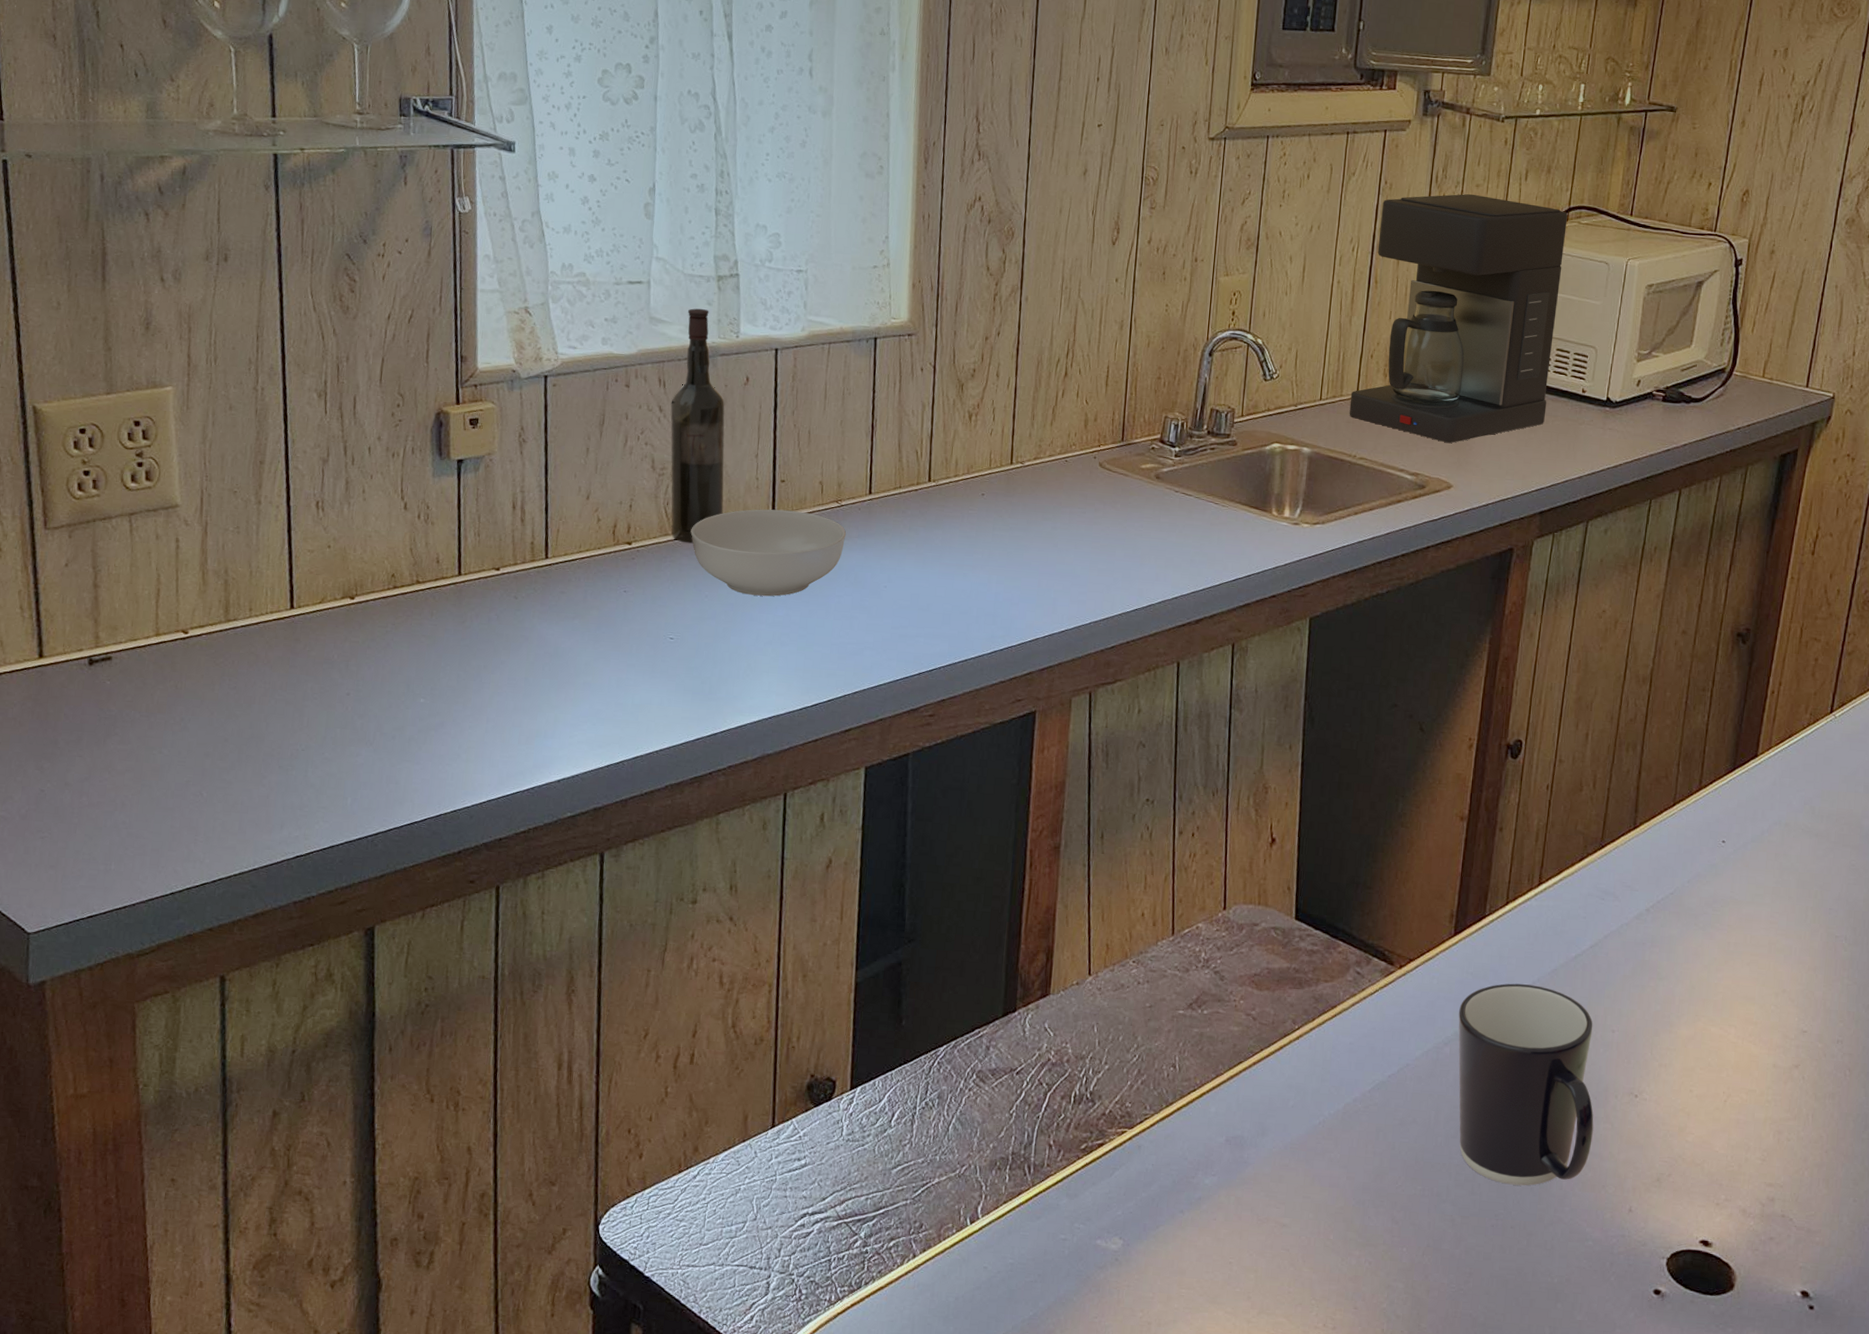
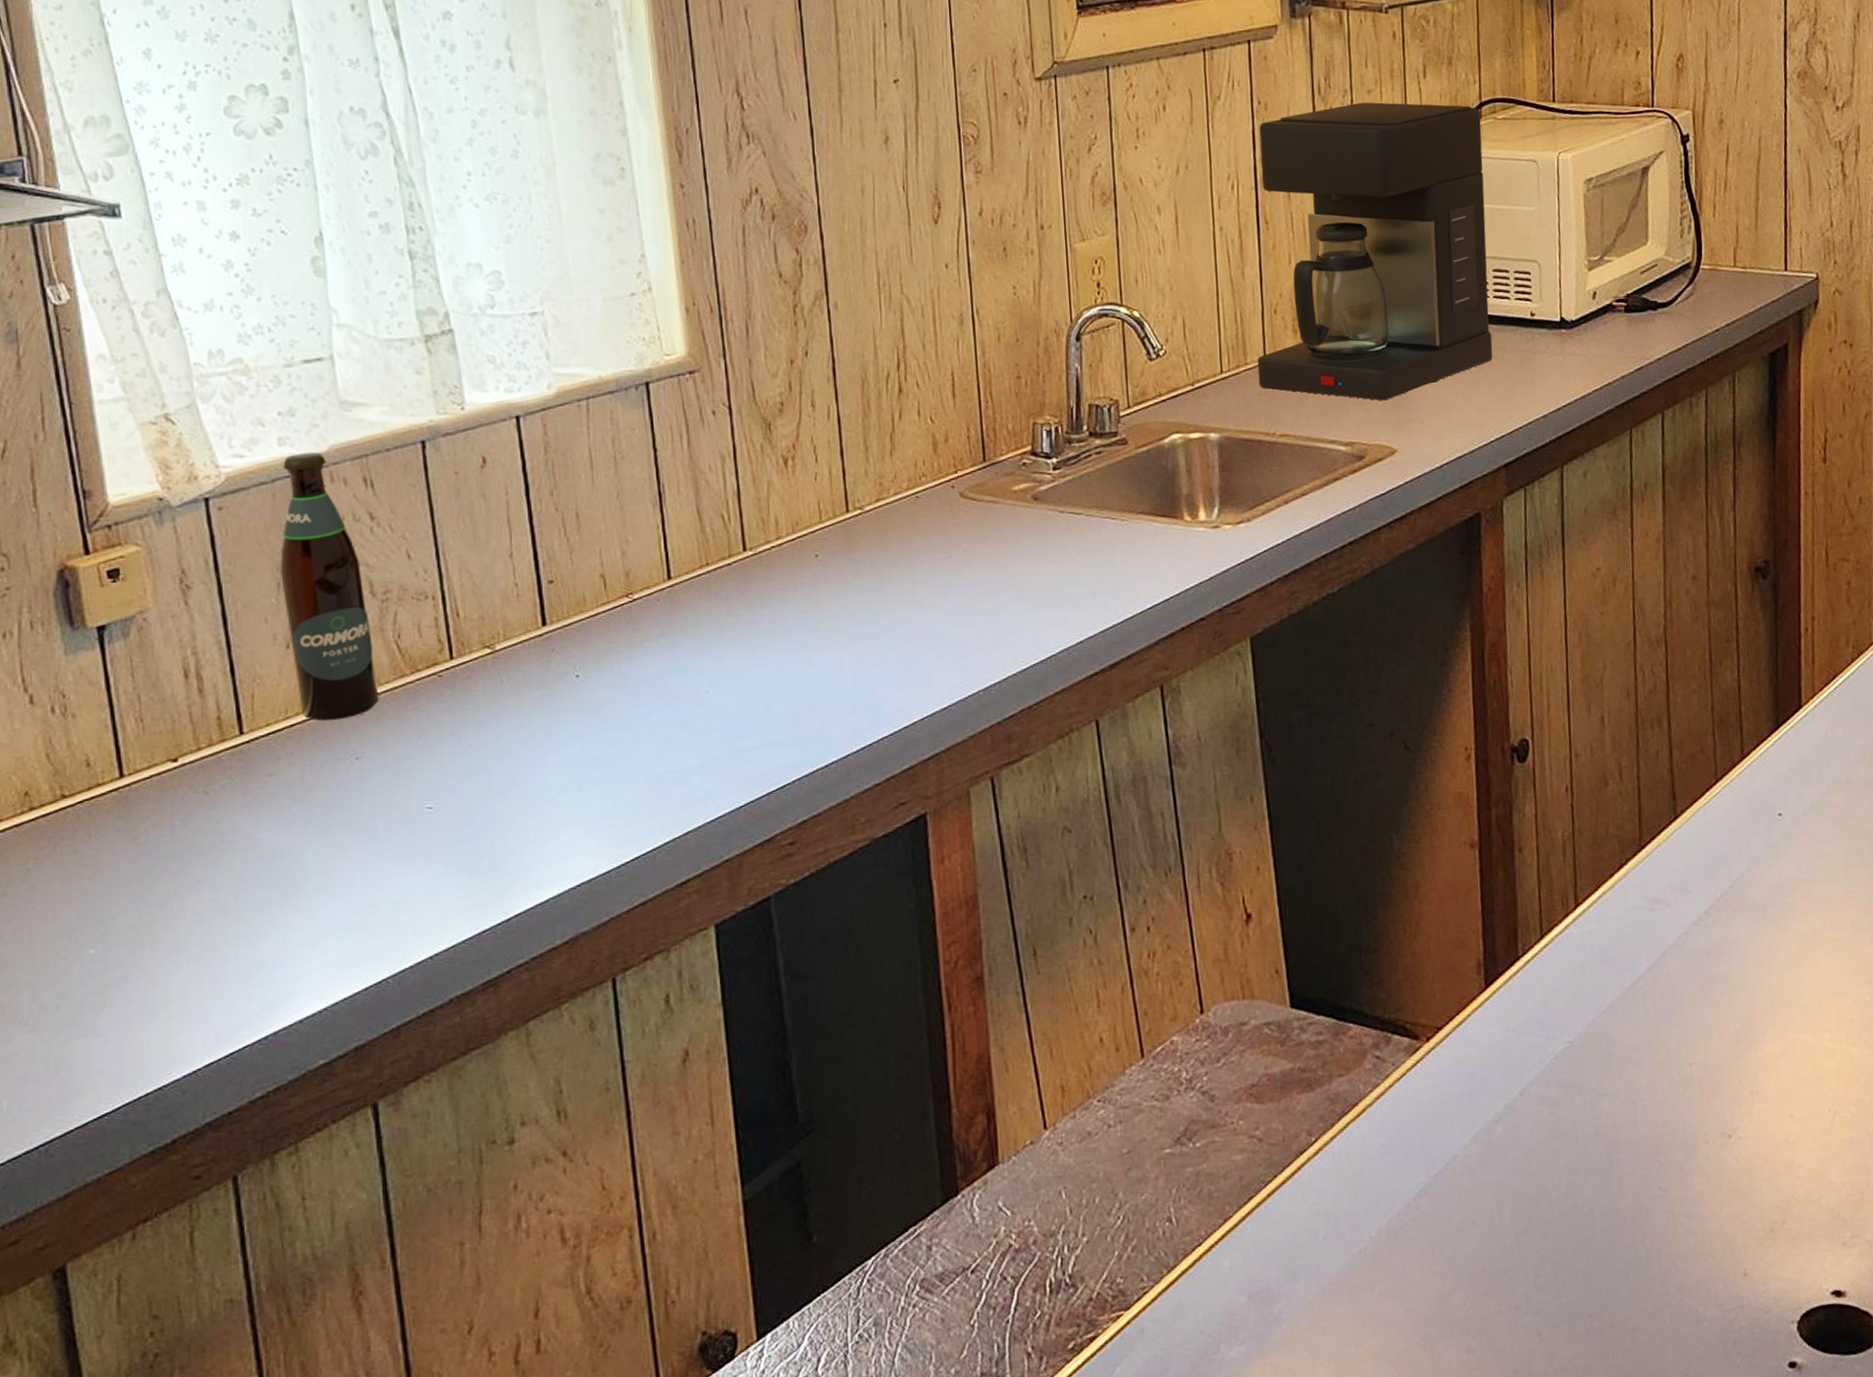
bottle: none [589,352,648,560] -> present [279,452,379,722]
wine bottle: present [670,308,725,544] -> none [384,380,476,683]
bowl: present [690,509,847,597] -> none [435,616,646,734]
mug: present [1458,983,1594,1186] -> none [1505,1028,1688,1276]

